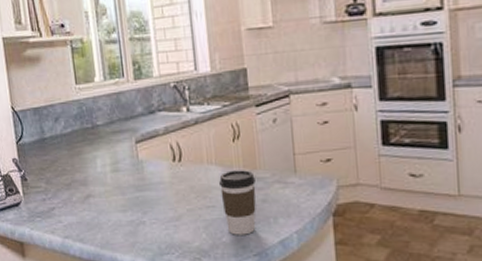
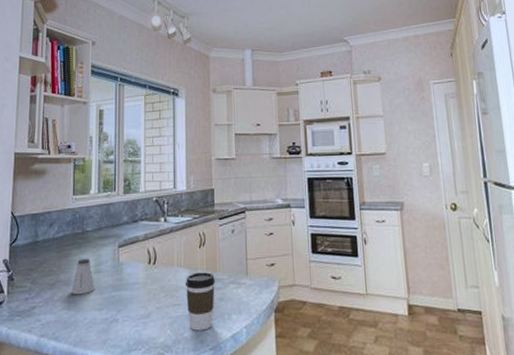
saltshaker: none [89,155,116,196] -> present [71,258,95,295]

